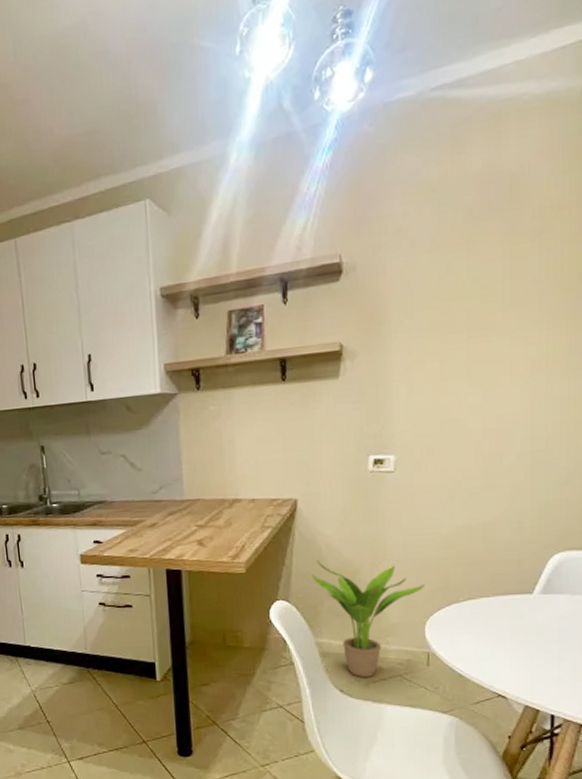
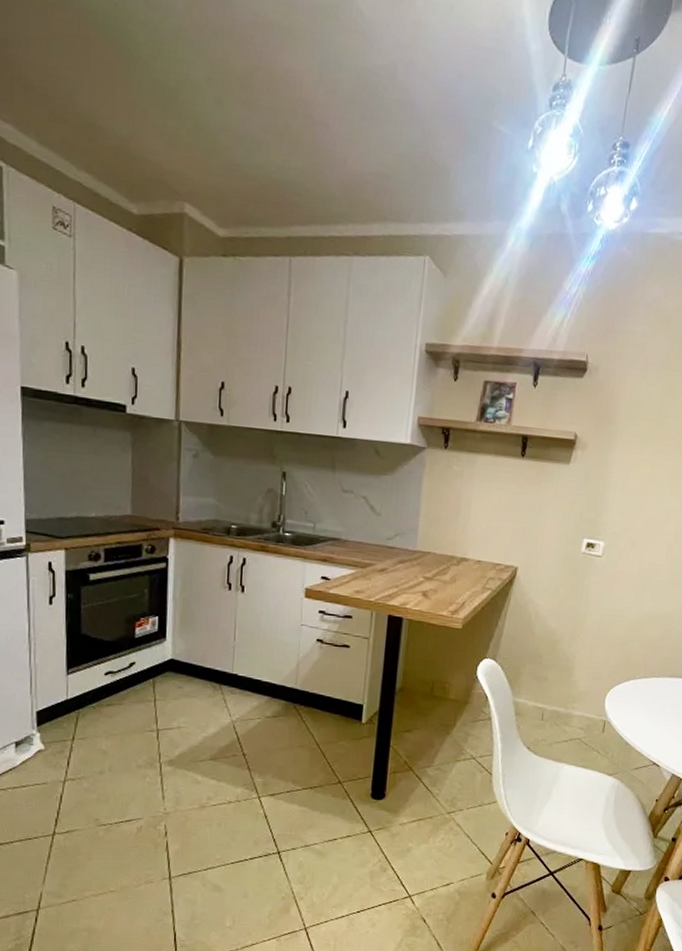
potted plant: present [311,561,425,677] -> none [518,626,611,738]

